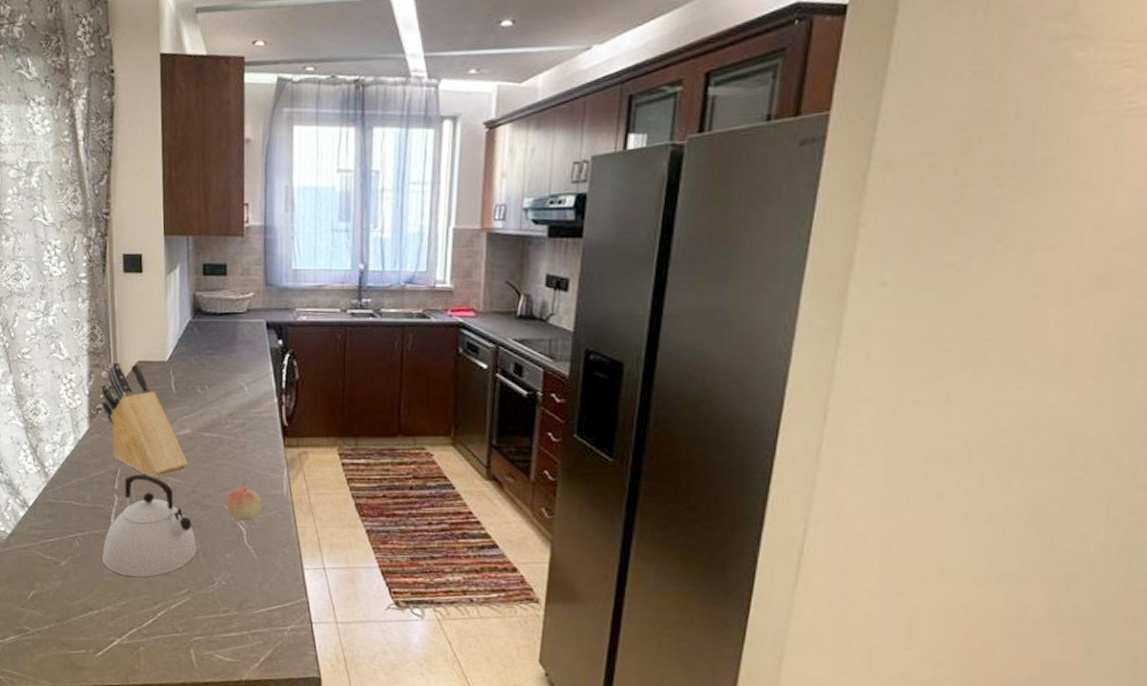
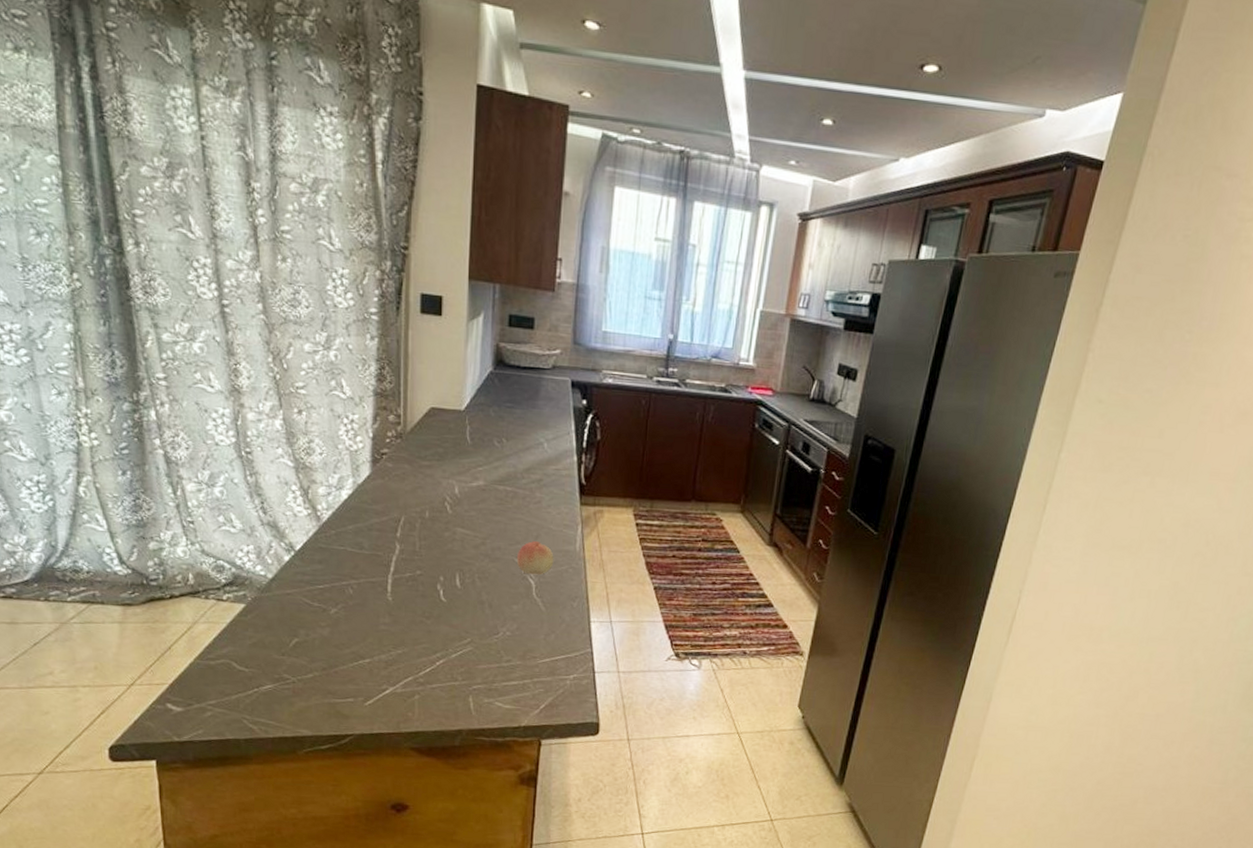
knife block: present [100,361,188,478] -> none [386,405,479,528]
kettle: present [102,474,197,578] -> none [378,523,483,627]

